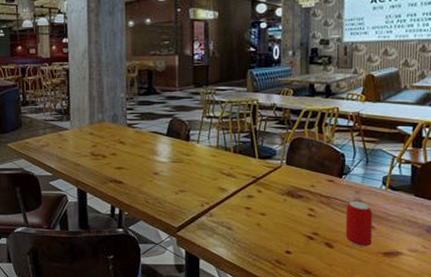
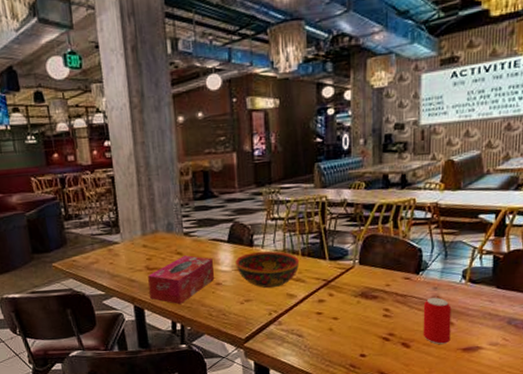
tissue box: none [92,145,153,191] -> present [148,255,215,305]
bowl: none [172,146,232,181] -> present [235,251,300,289]

